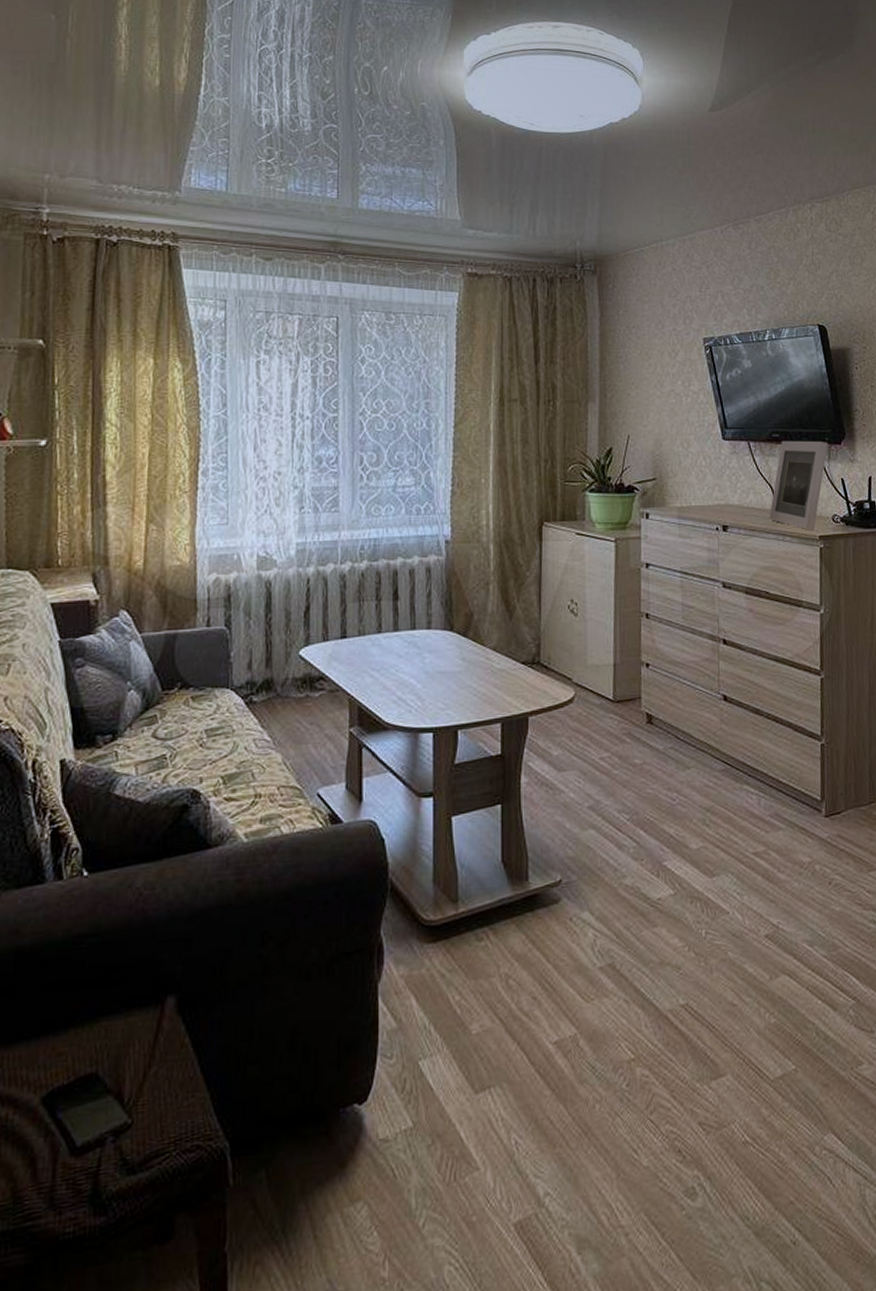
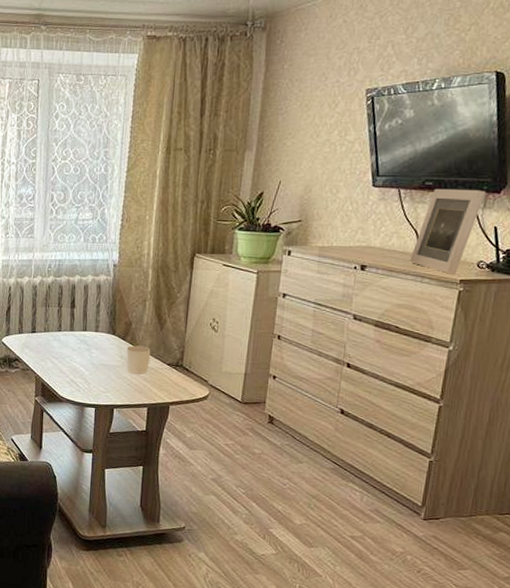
mug: none [469,642,500,682] -> present [126,345,151,375]

